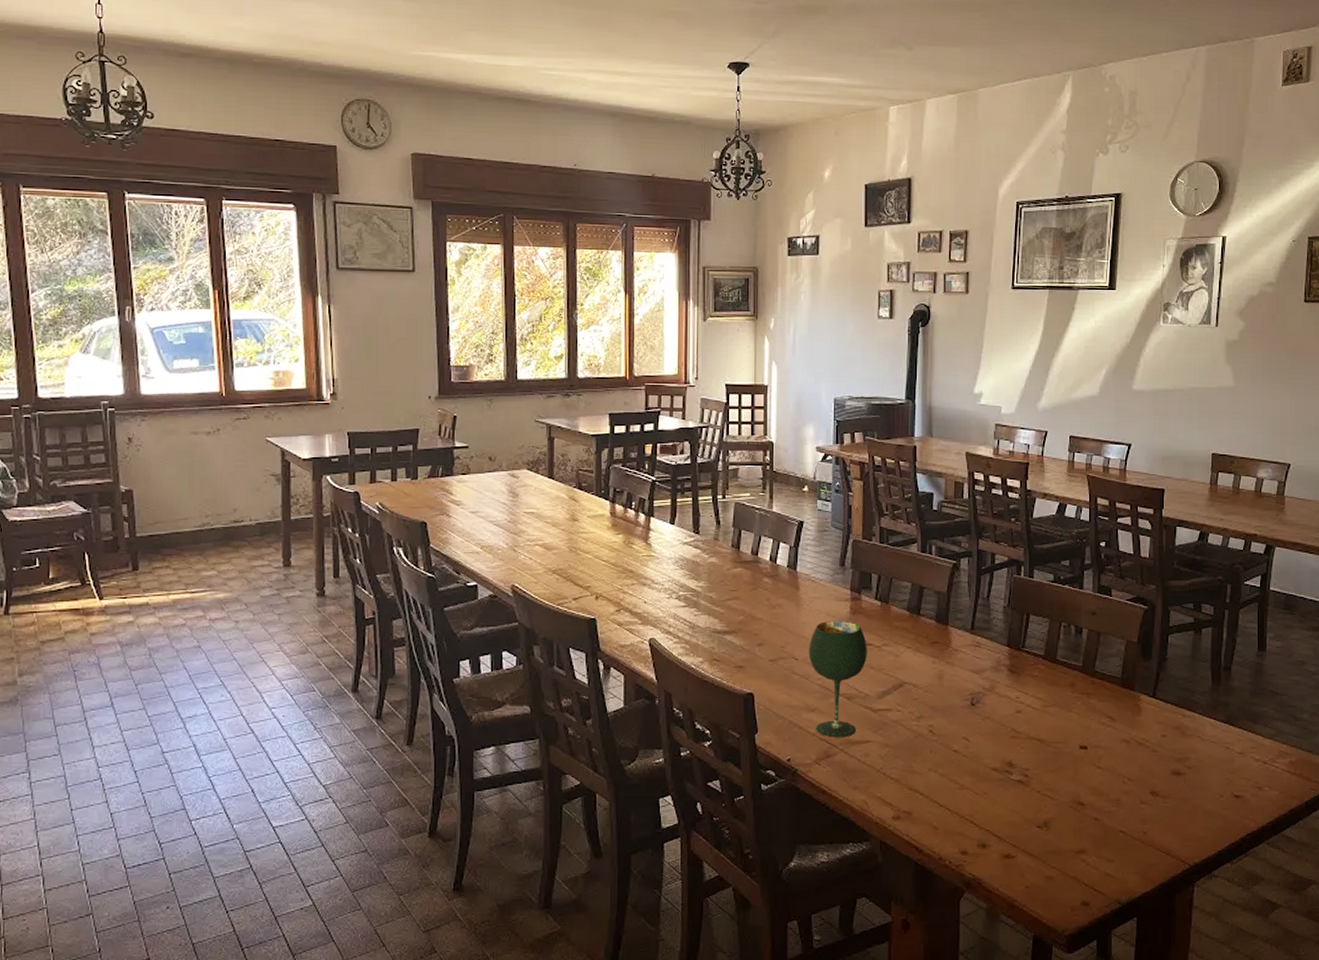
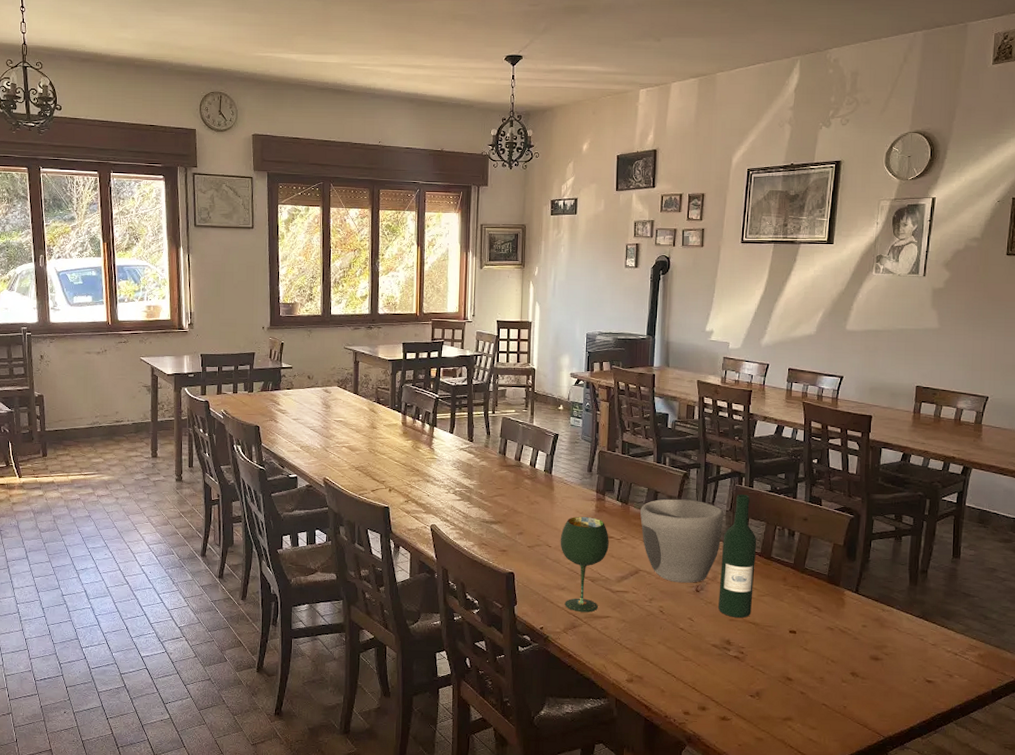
bowl: none [904,595,1001,695] -> present [640,499,724,583]
wine bottle: none [998,586,1040,734] -> present [718,494,757,618]

